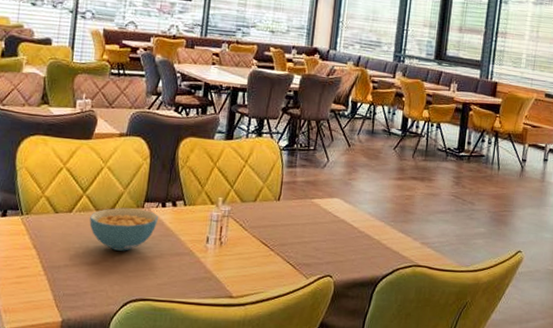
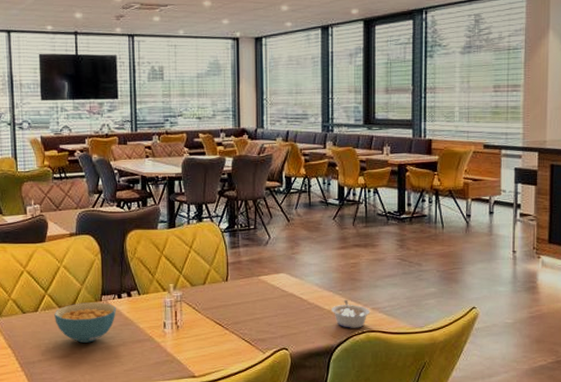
legume: none [381,231,420,262] -> present [331,299,371,328]

